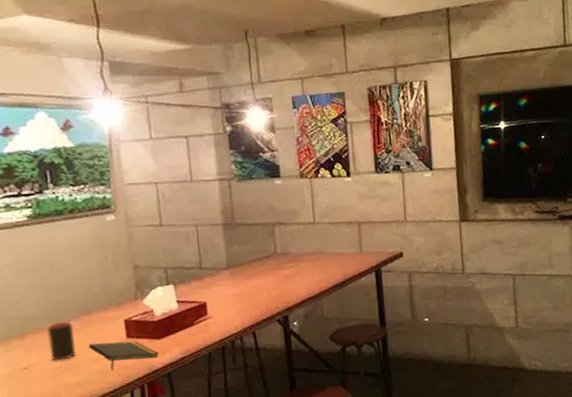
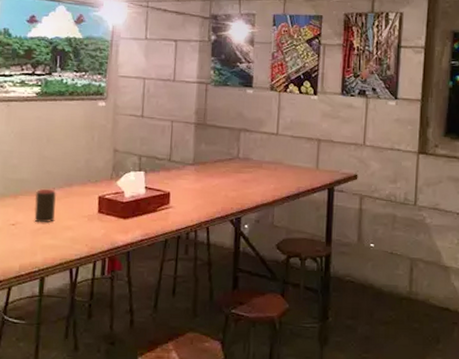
notepad: present [88,341,159,371] -> none [65,212,123,240]

